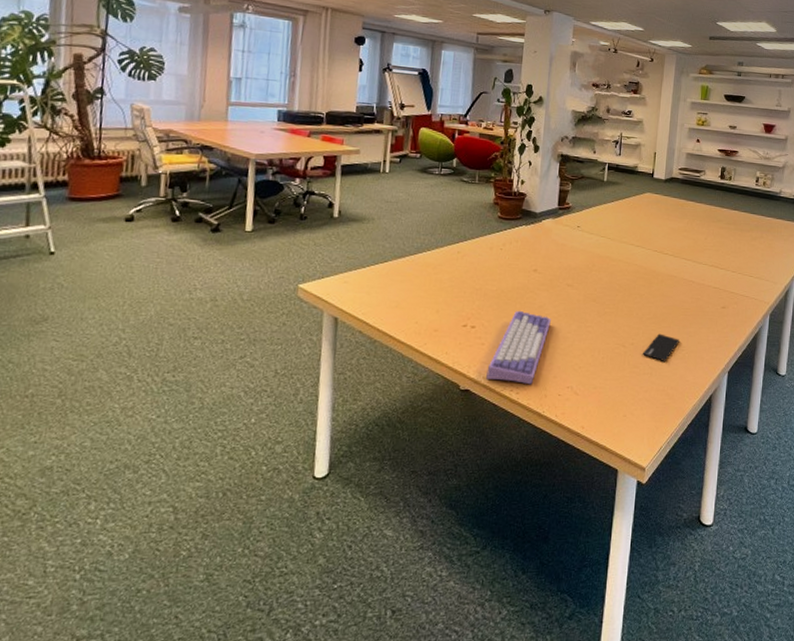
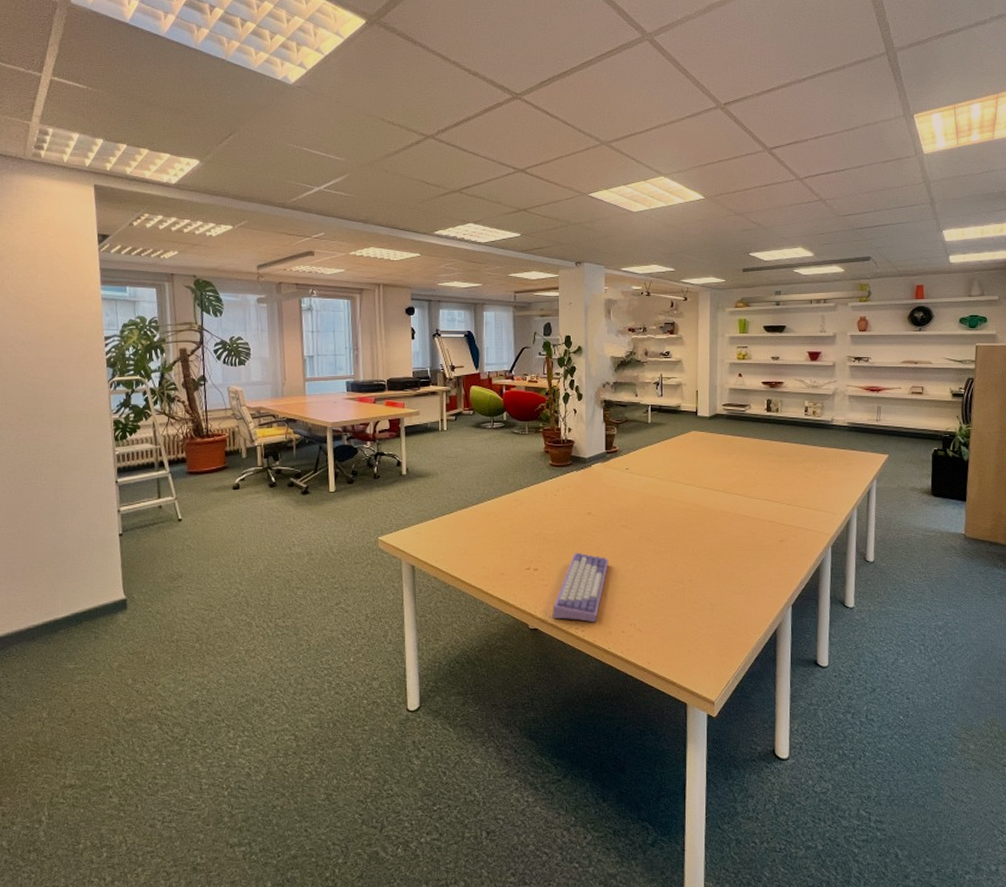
smartphone: present [643,334,679,363] -> none [702,569,738,598]

